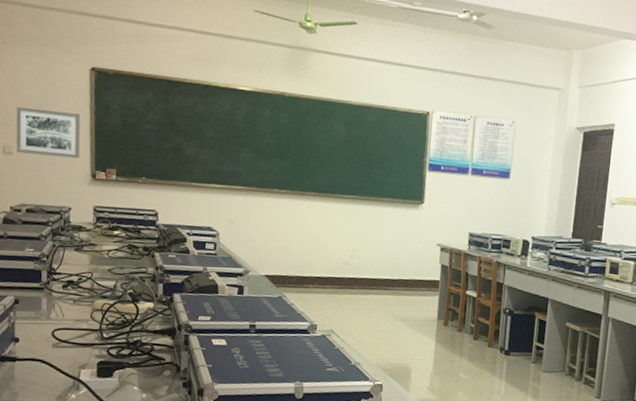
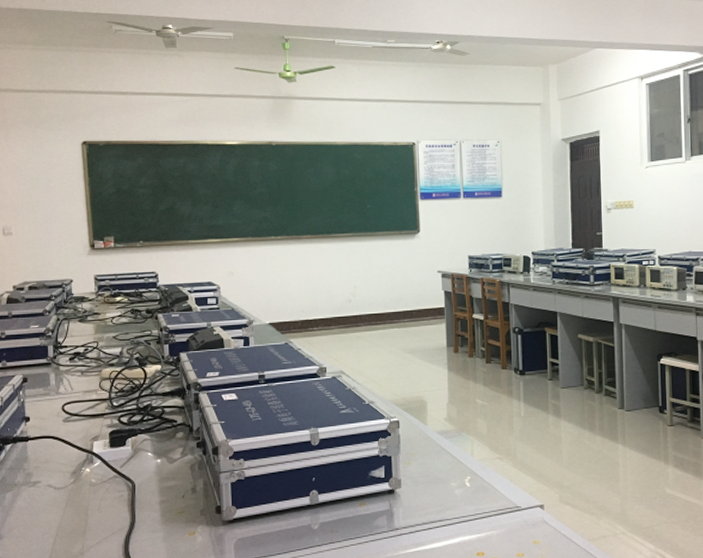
wall art: present [16,106,81,159] -> none [13,187,78,232]

